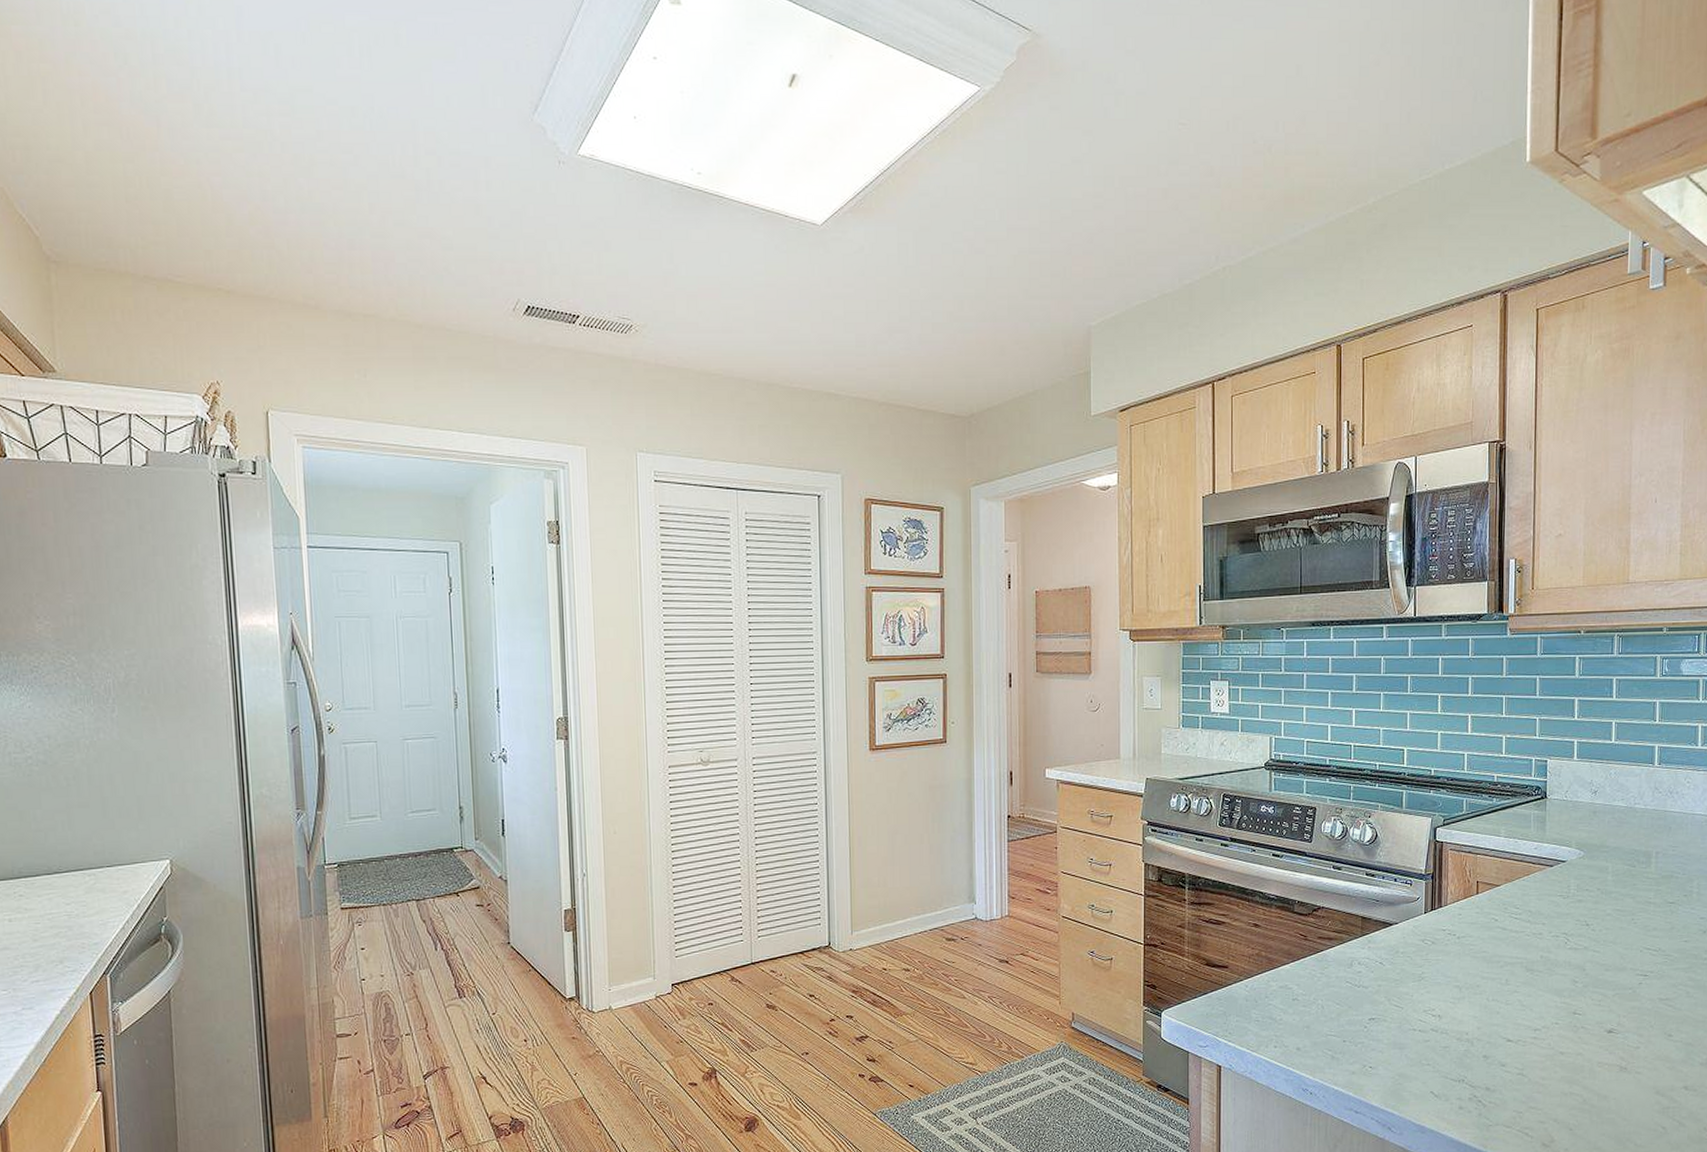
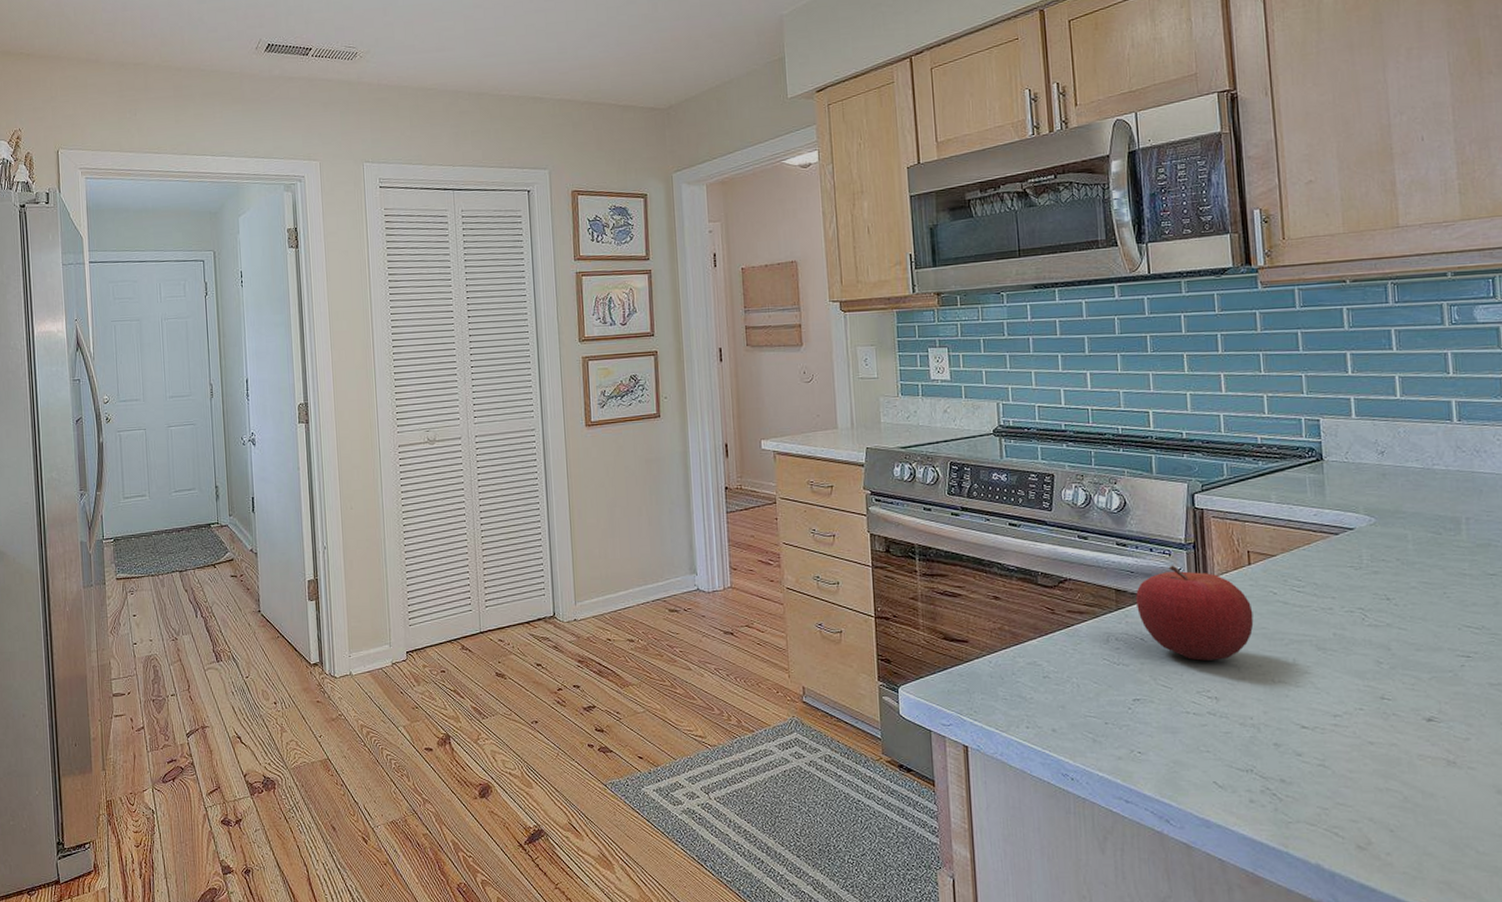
fruit: none [1379,894,1477,982] -> present [1136,565,1254,661]

